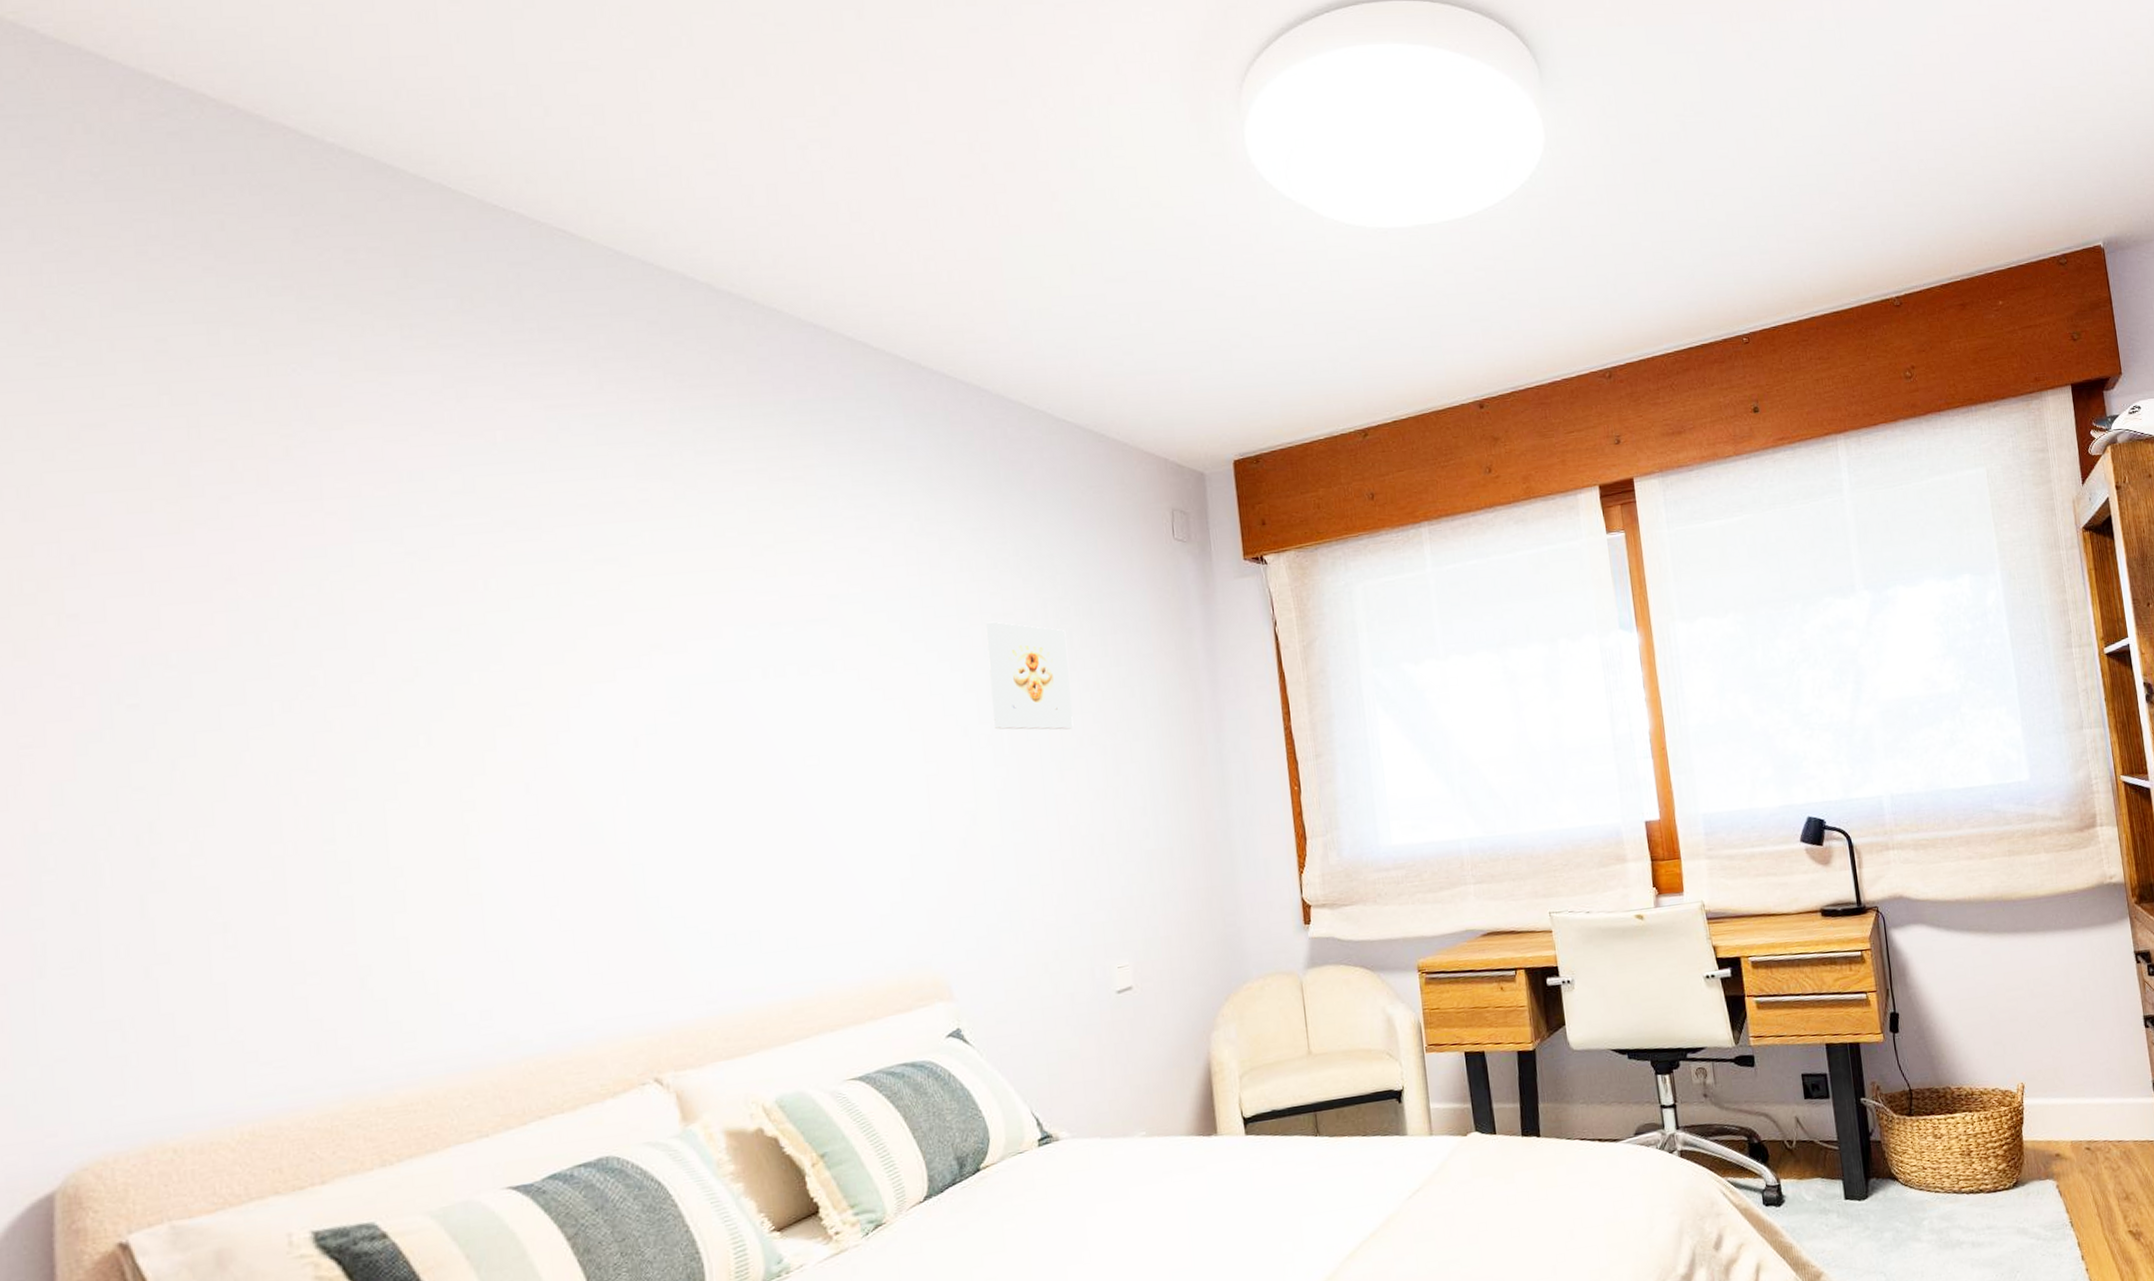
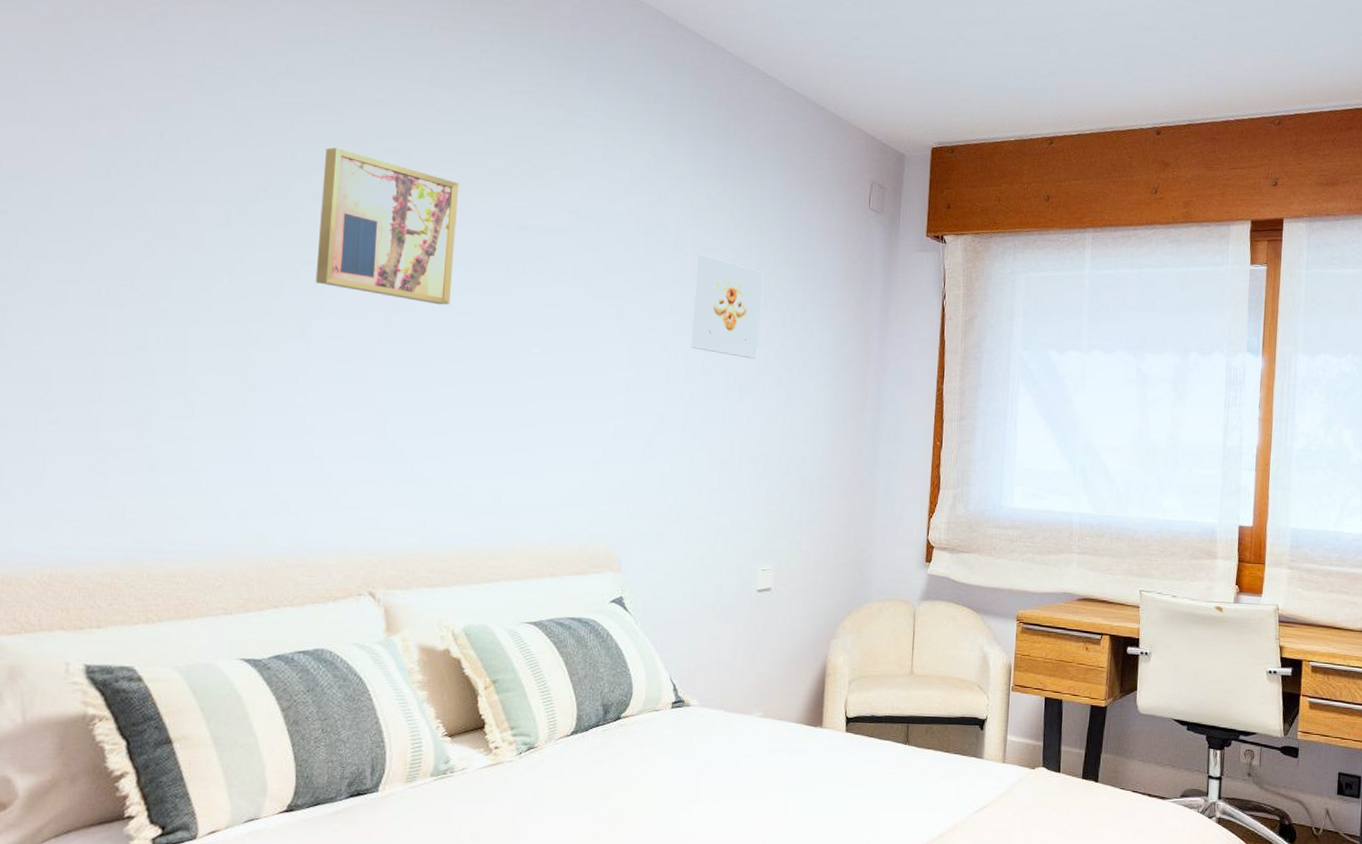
wall art: none [525,567,701,729] -> present [315,147,459,305]

